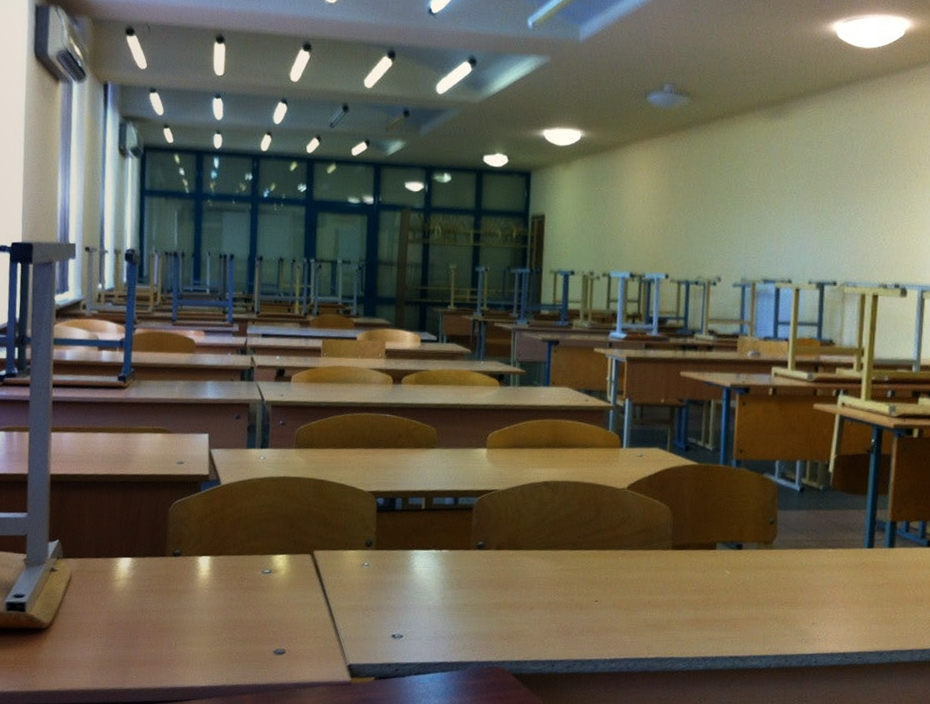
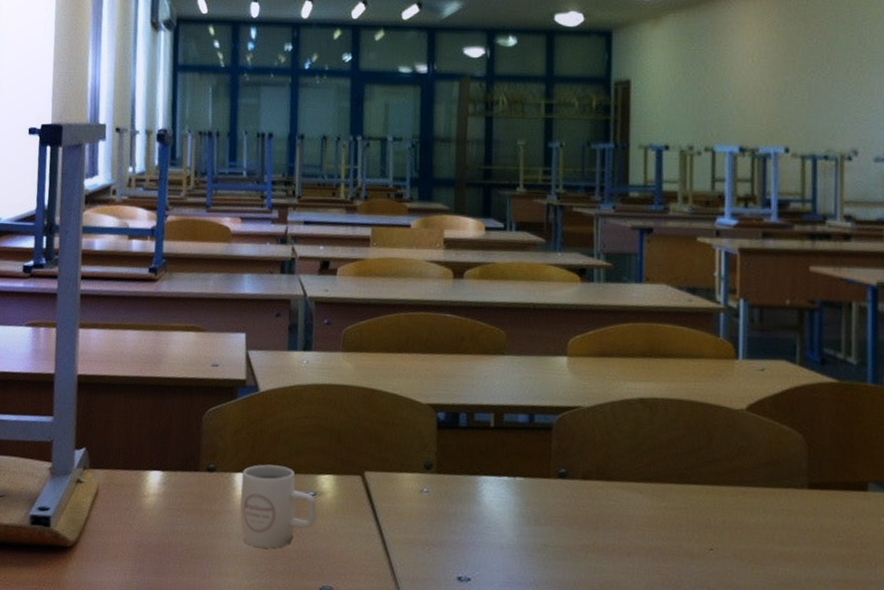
mug: none [203,548,272,620] -> present [240,464,317,549]

